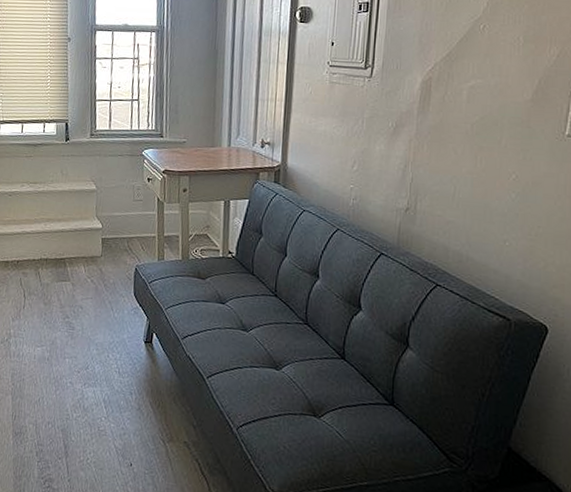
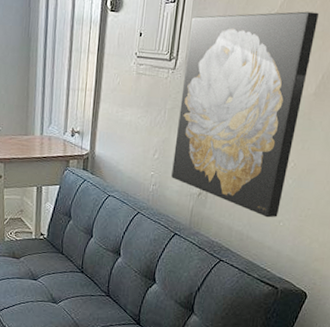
wall art: none [374,16,527,237] -> present [171,11,319,218]

